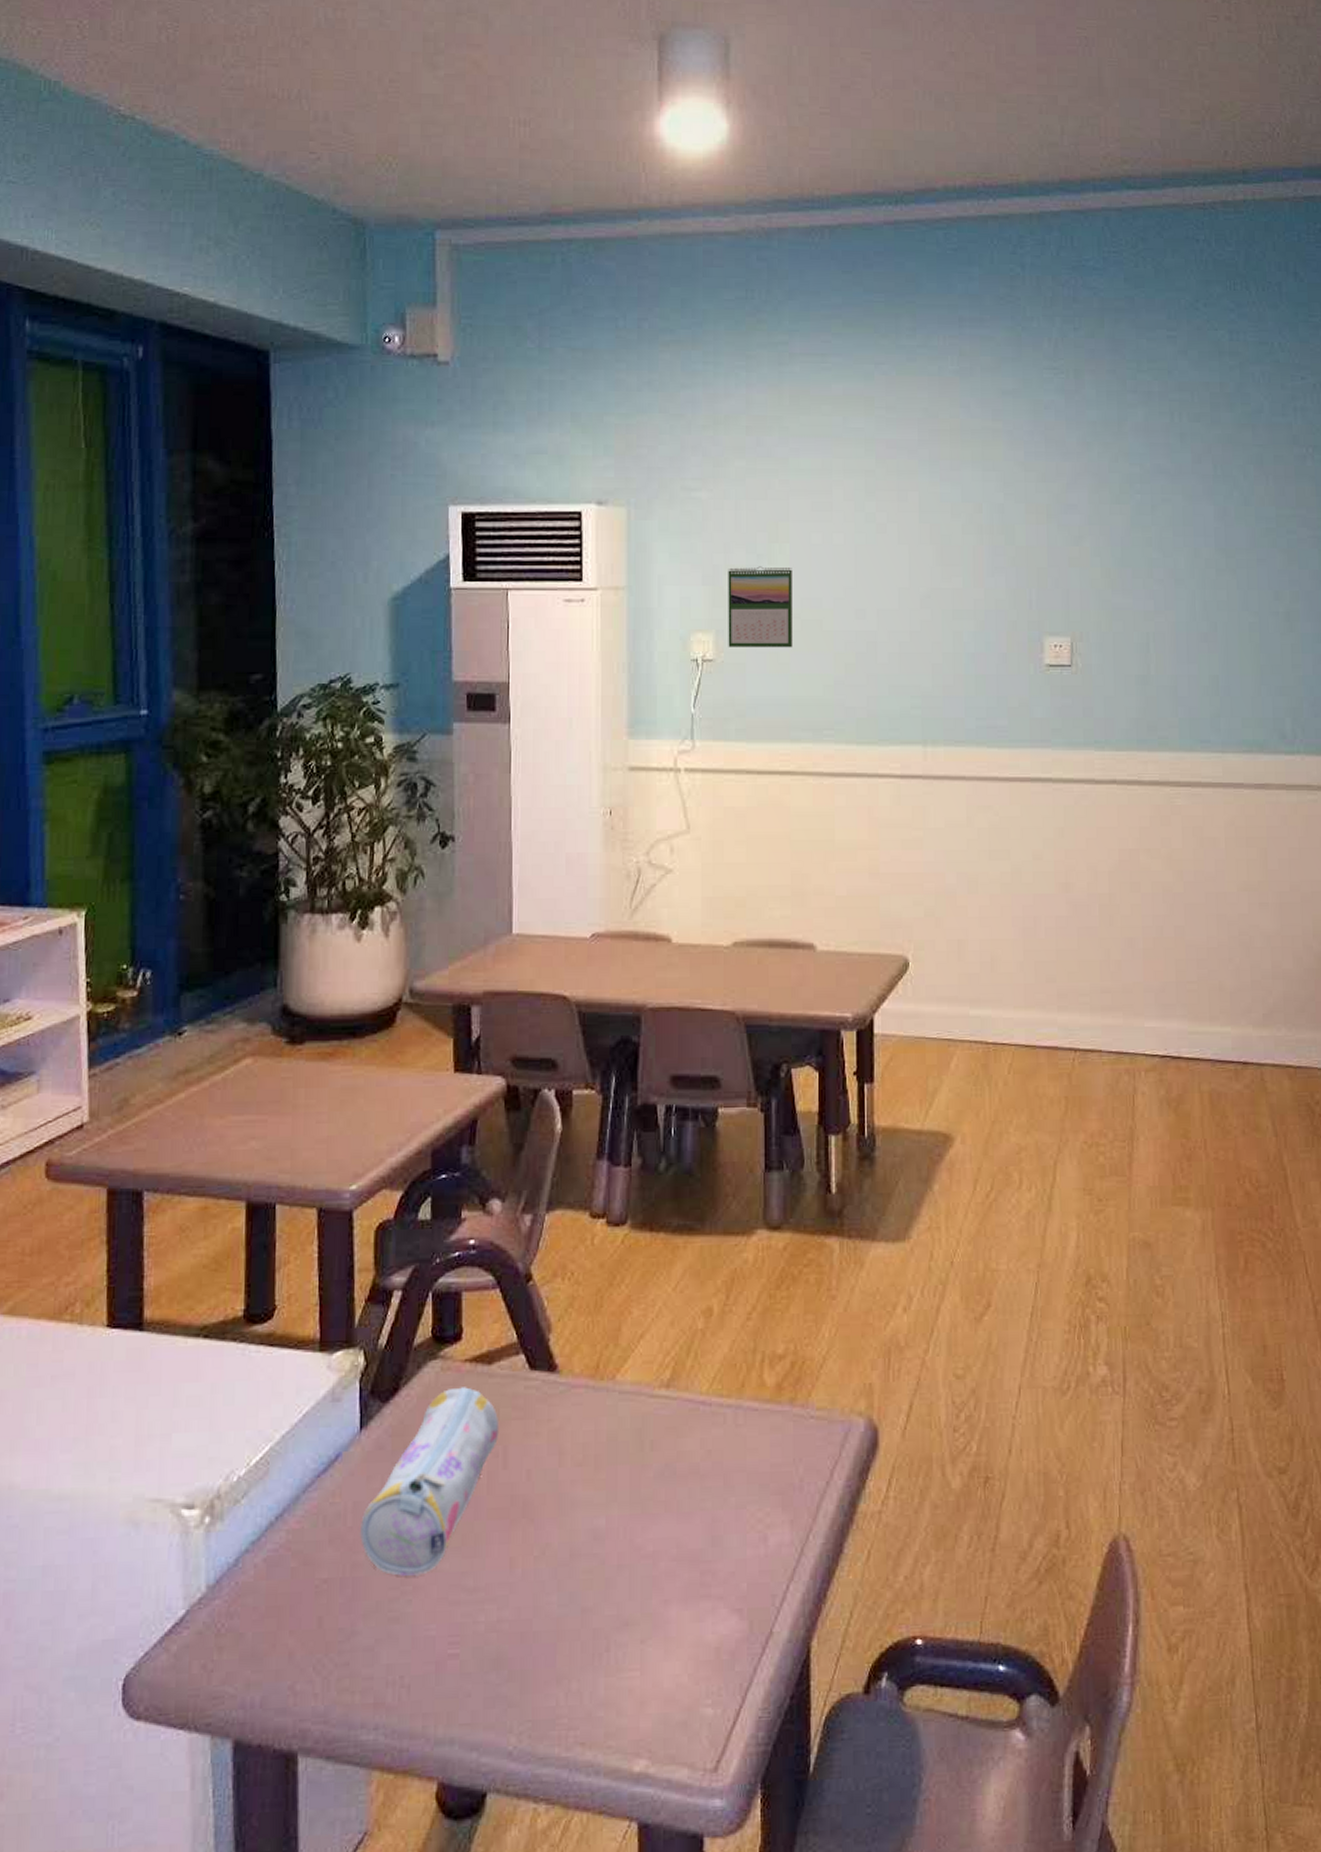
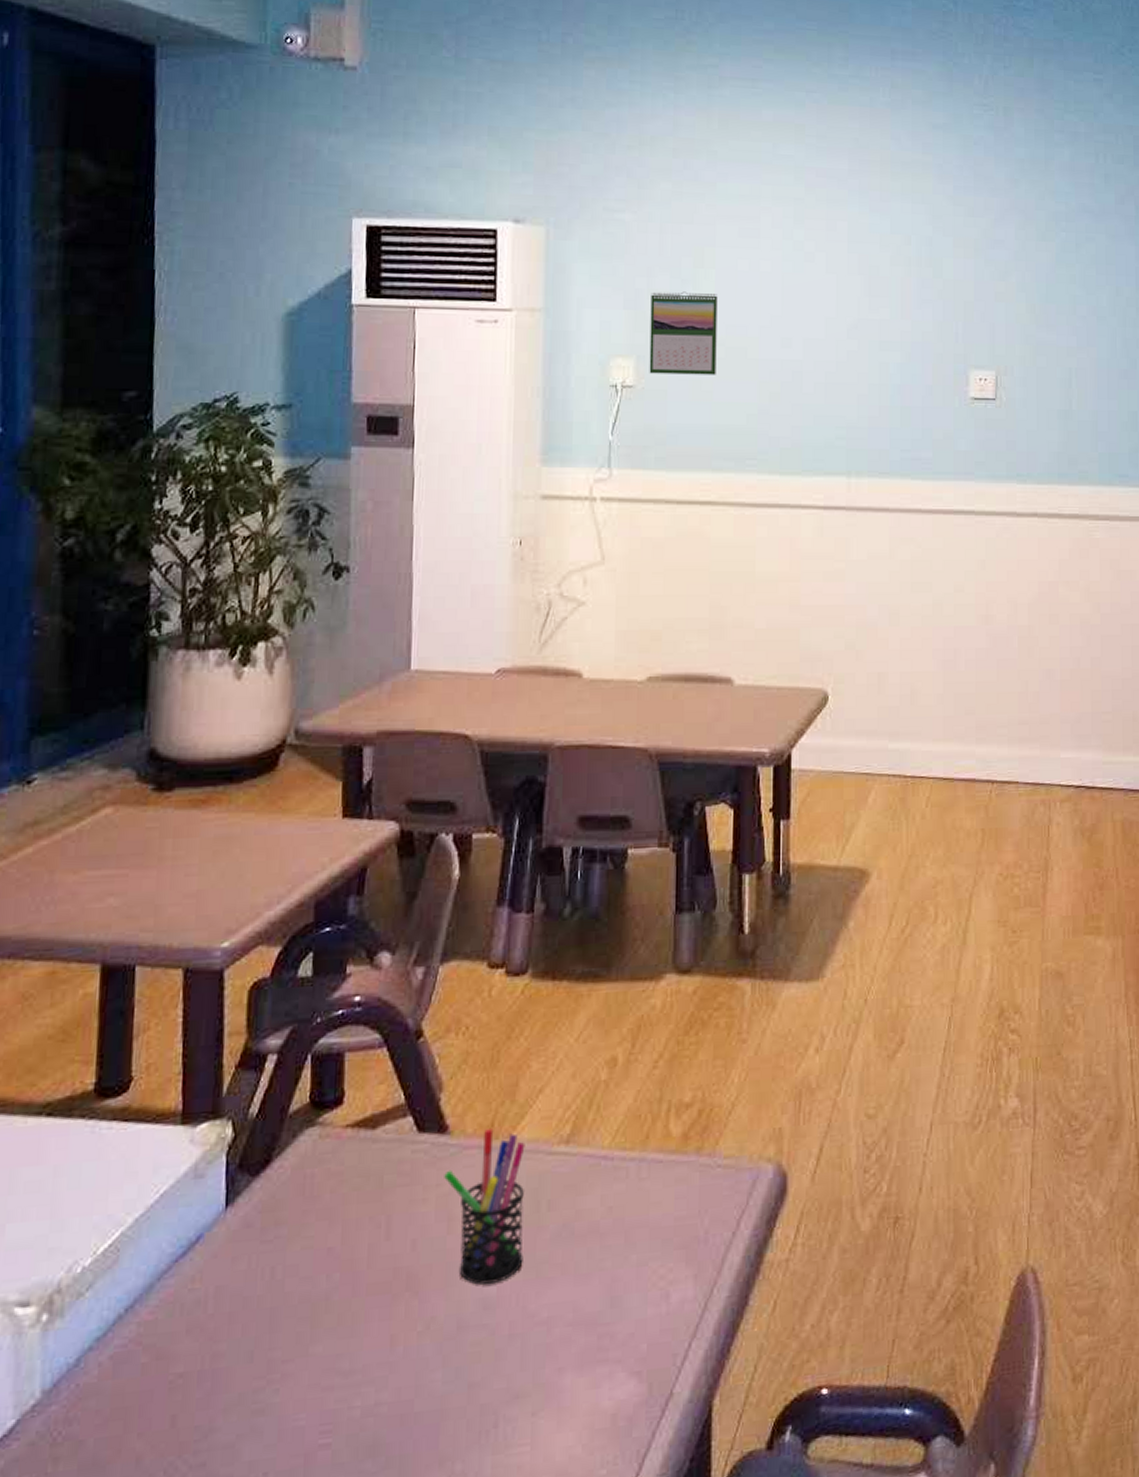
pencil case: present [359,1387,500,1577] -> none [221,1154,383,1364]
pen holder: none [555,1370,630,1516] -> present [444,1129,525,1285]

